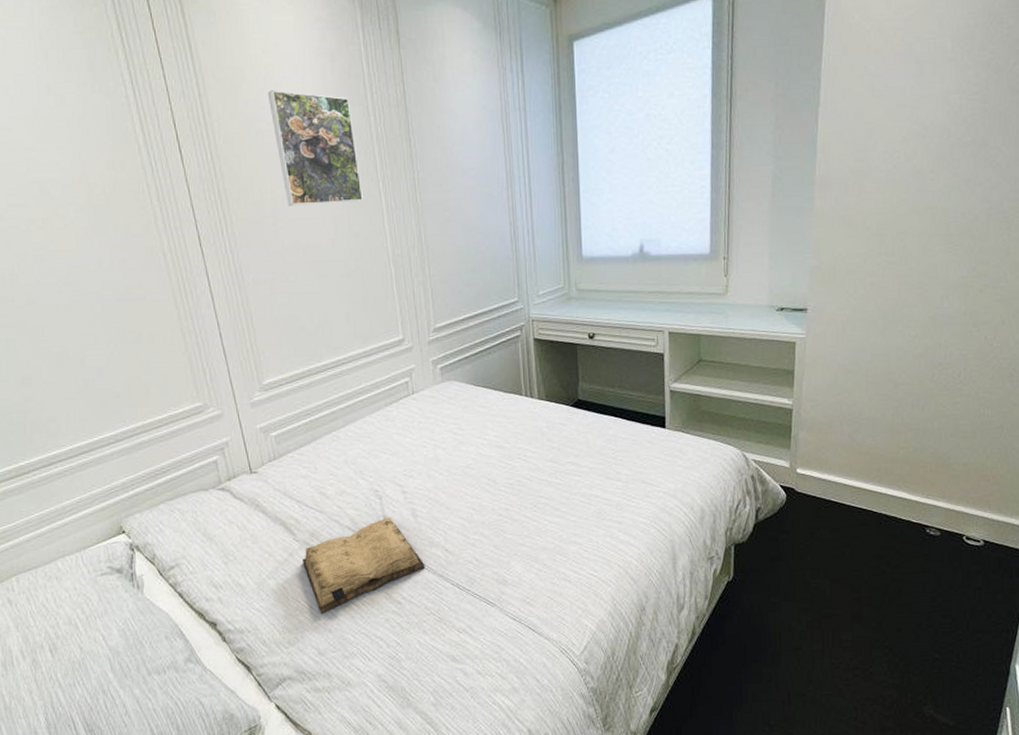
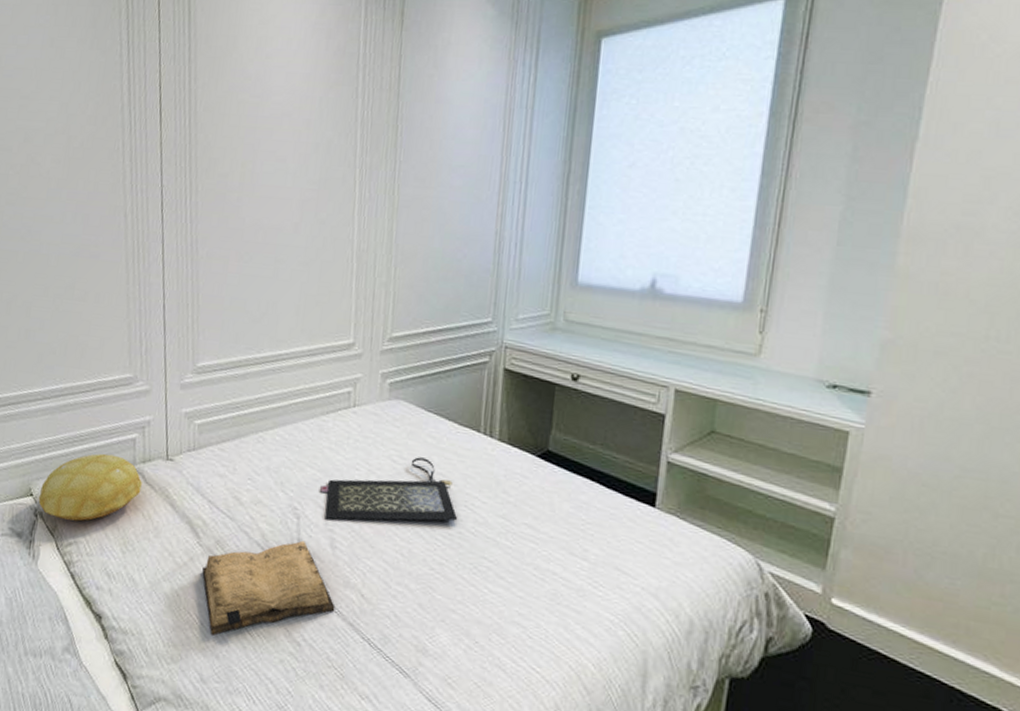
cushion: none [131,479,232,547] -> present [38,453,142,521]
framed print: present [267,90,363,206] -> none [255,62,340,188]
clutch bag: none [395,425,515,495] -> present [320,457,458,521]

